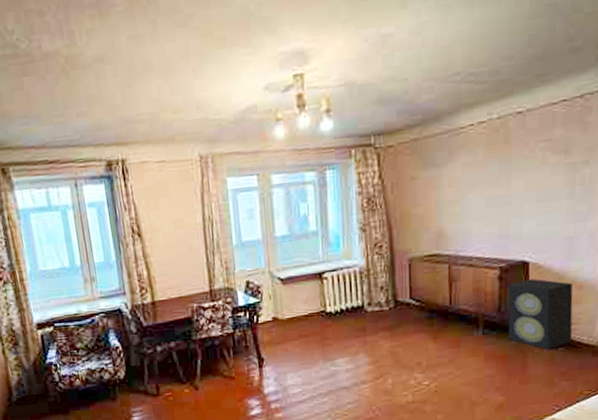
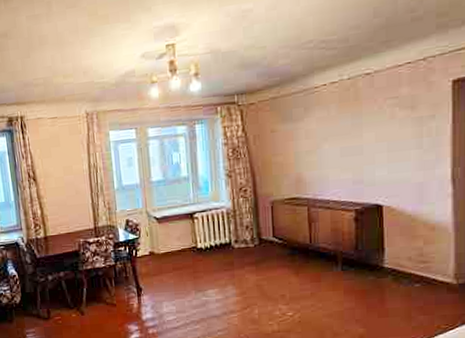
speaker: present [507,278,574,350] -> none [363,220,428,286]

